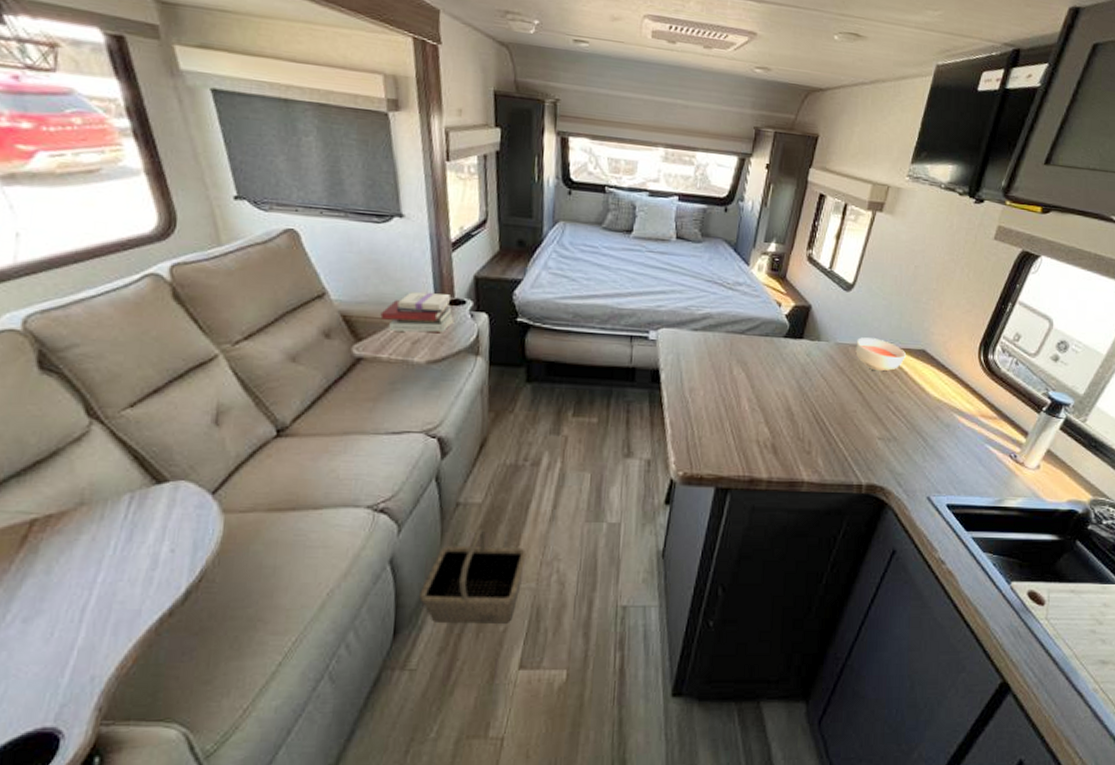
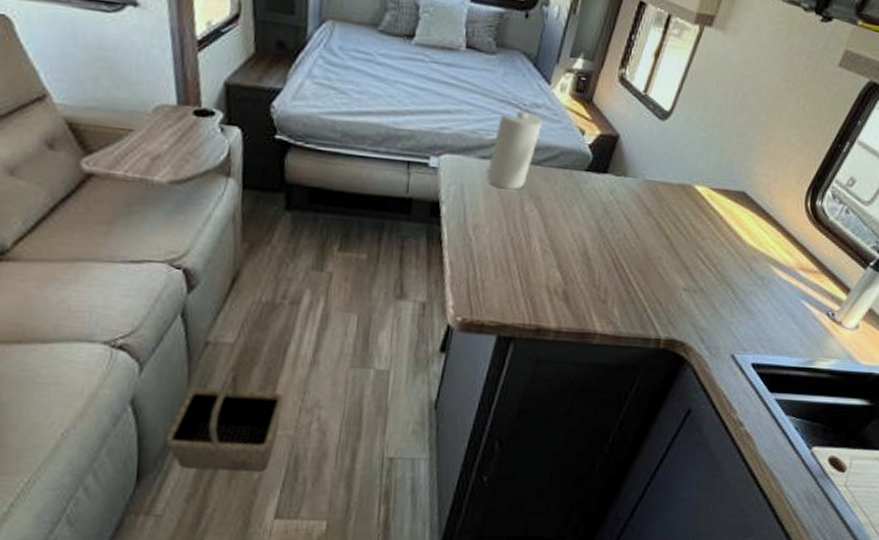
books: present [380,292,455,334] -> none [113,98,202,149]
paper towel holder: none [699,288,744,357] -> present [487,110,542,190]
bowl: present [855,337,906,372] -> none [665,174,723,215]

